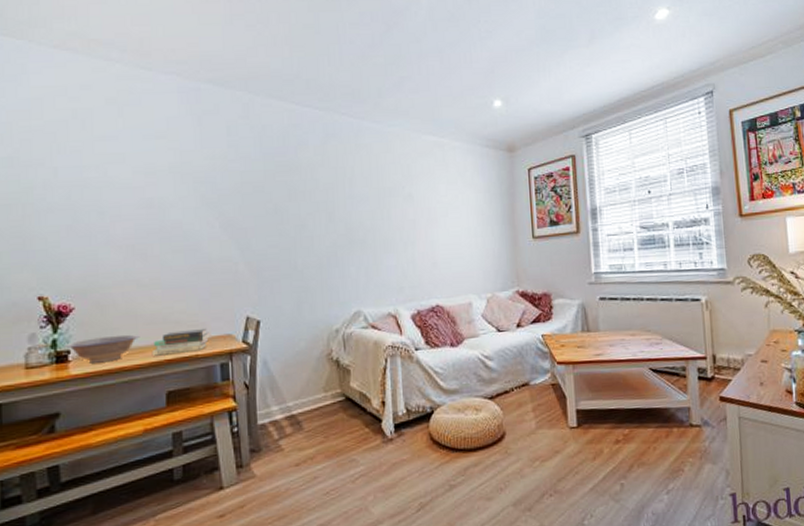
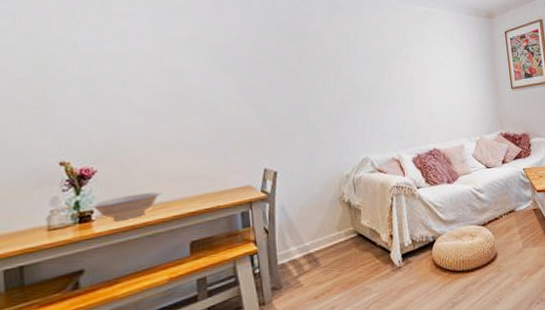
books: present [151,328,210,356] -> none [174,181,231,210]

